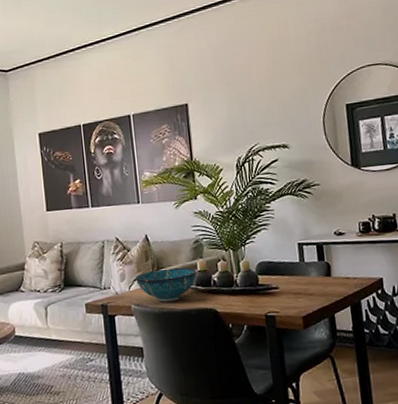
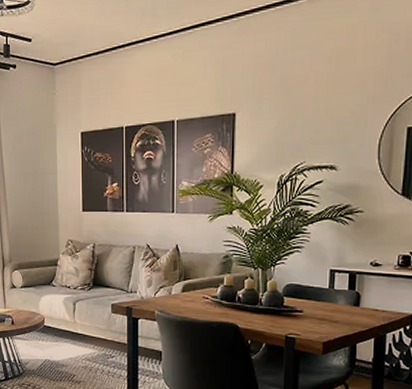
decorative bowl: present [136,267,197,302] -> none [162,280,223,312]

